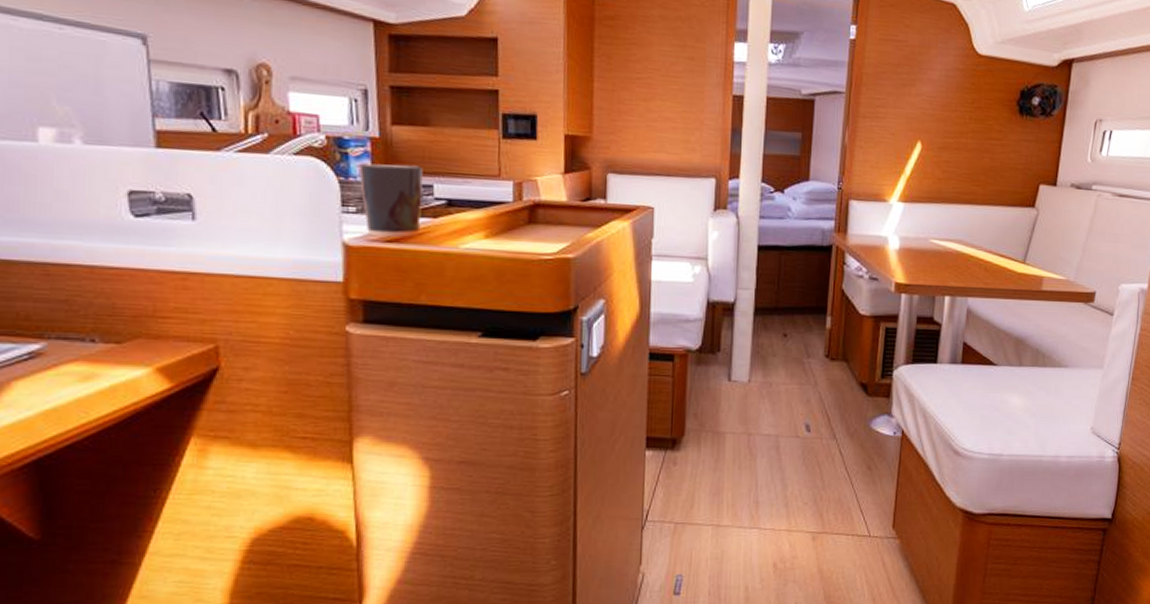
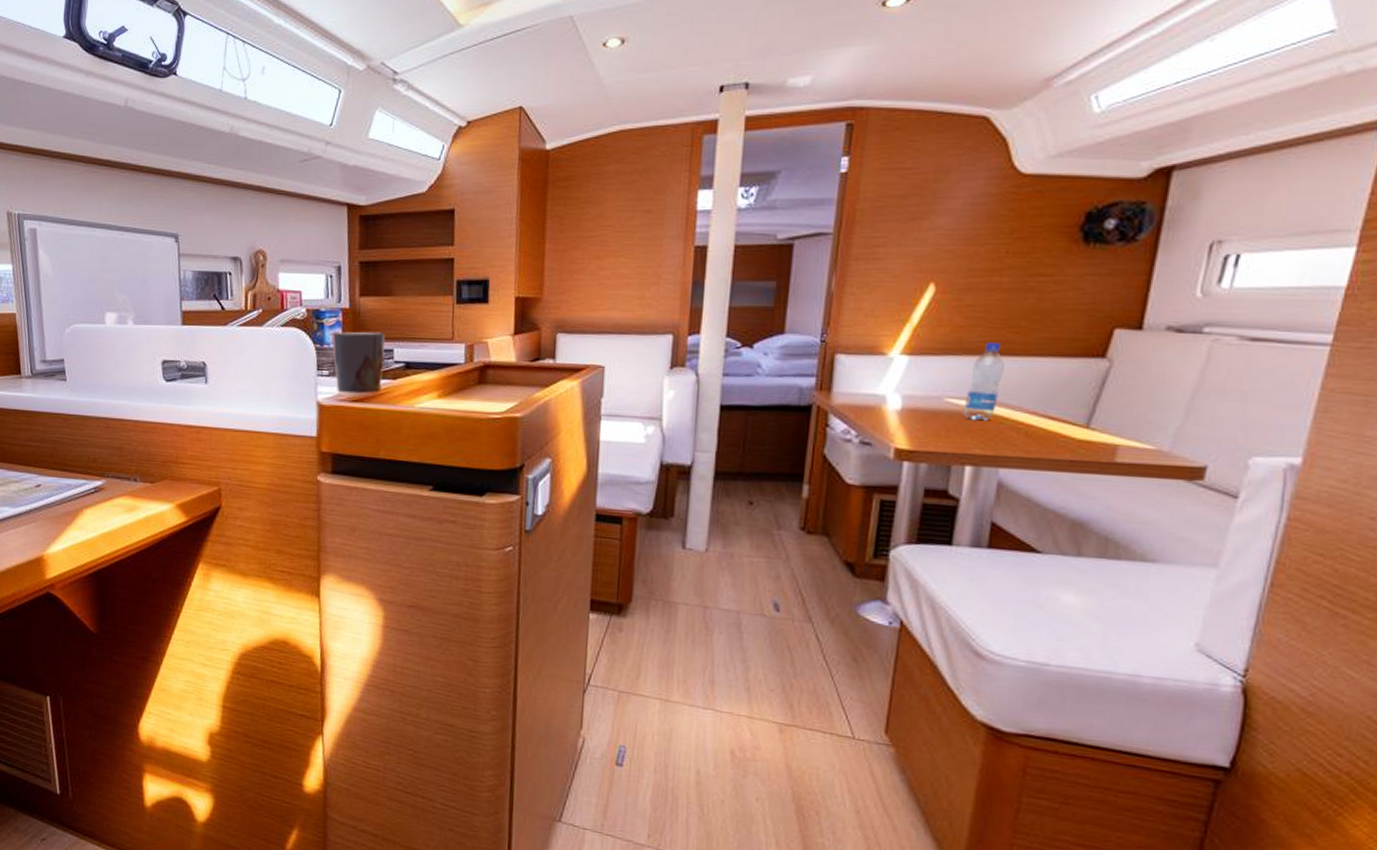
bottle: none [943,193,970,259] -> present [963,342,1004,421]

